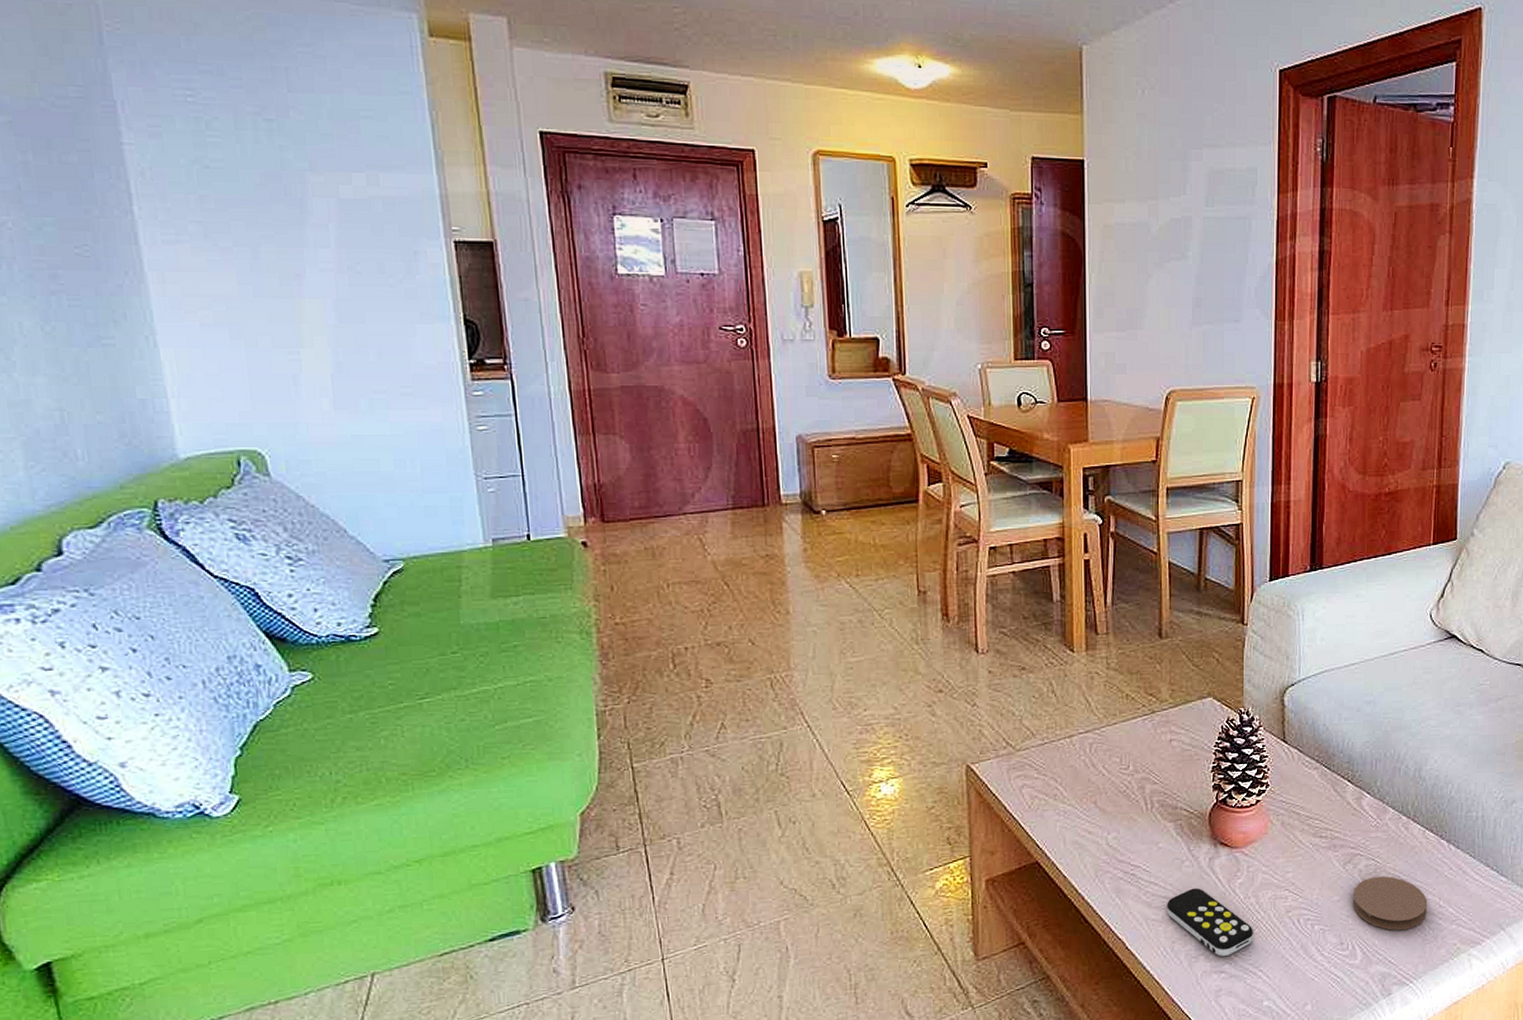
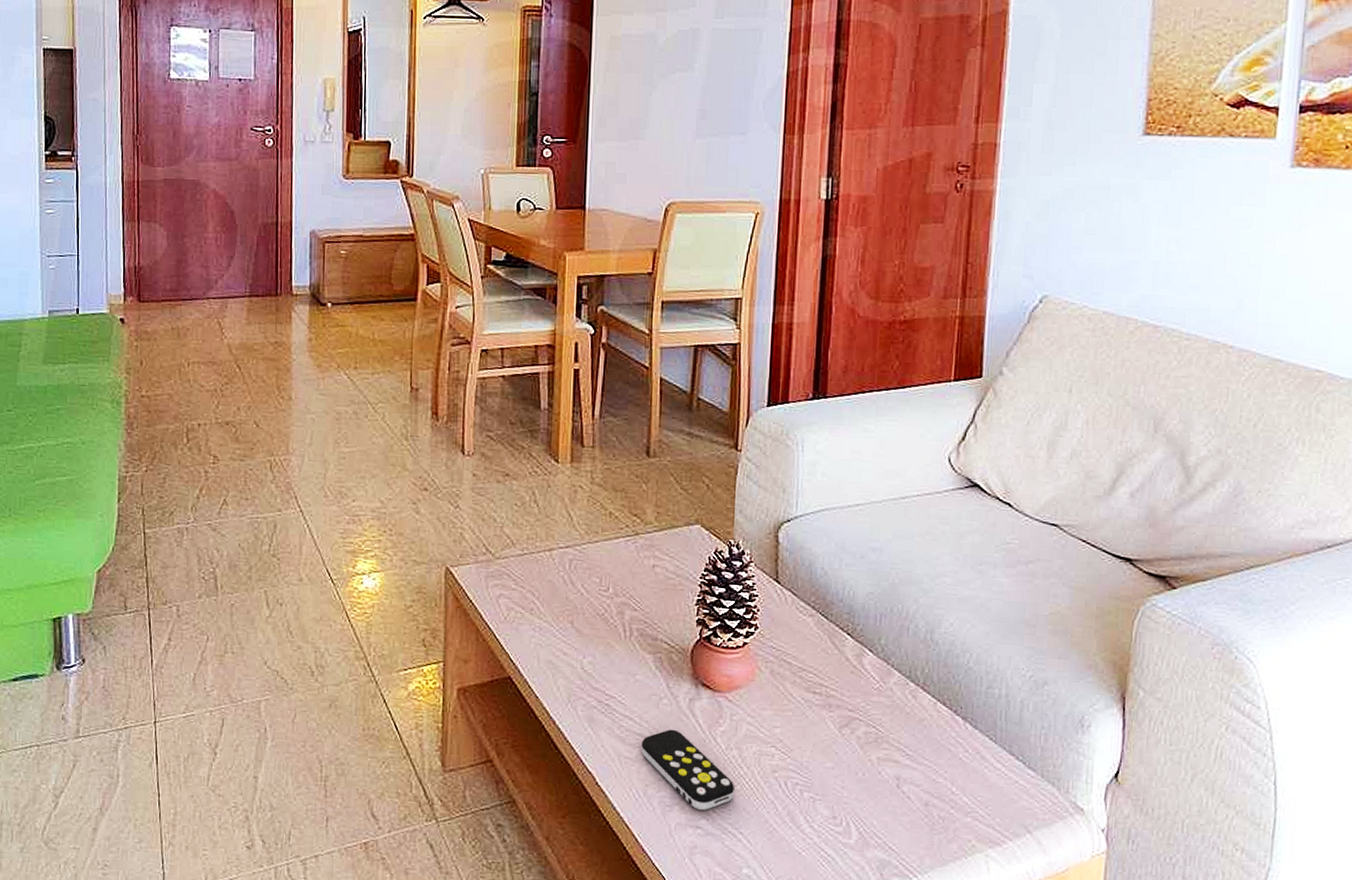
coaster: present [1353,876,1427,931] -> none [849,747,937,814]

